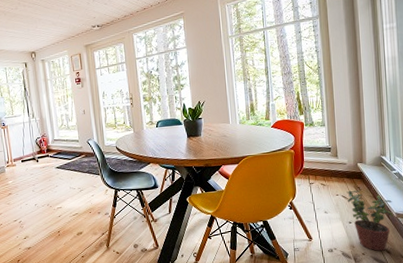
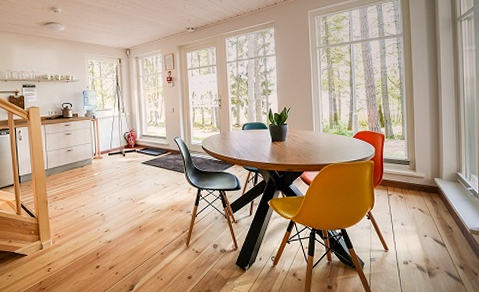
potted plant: present [346,190,393,252] -> none [423,204,467,267]

